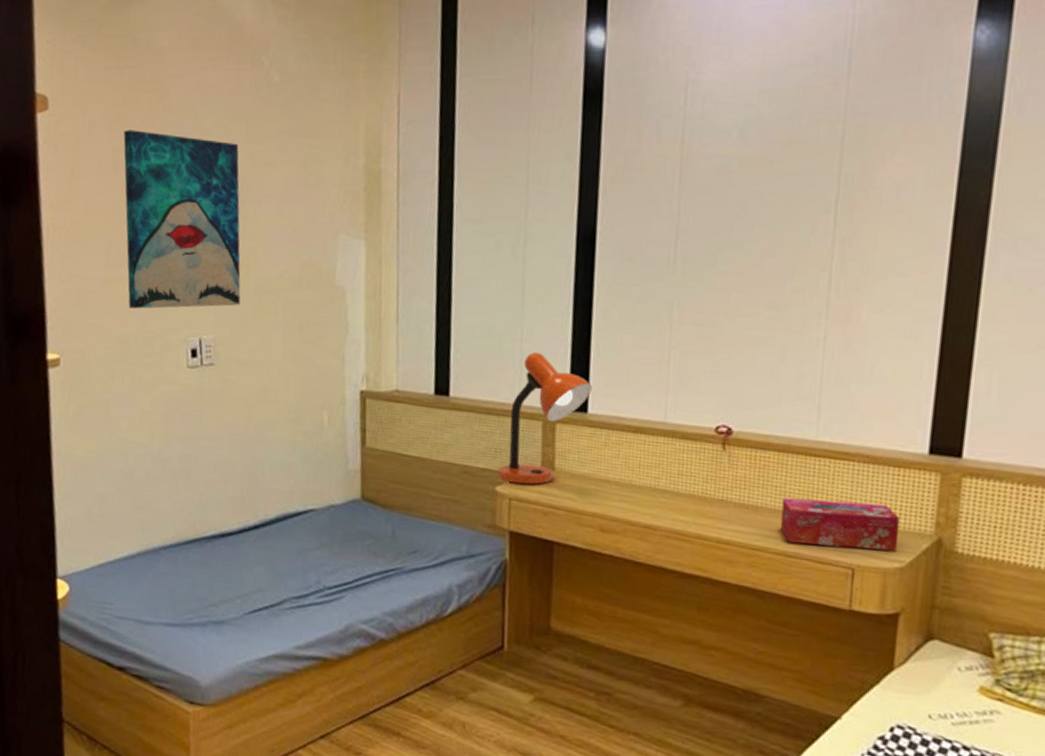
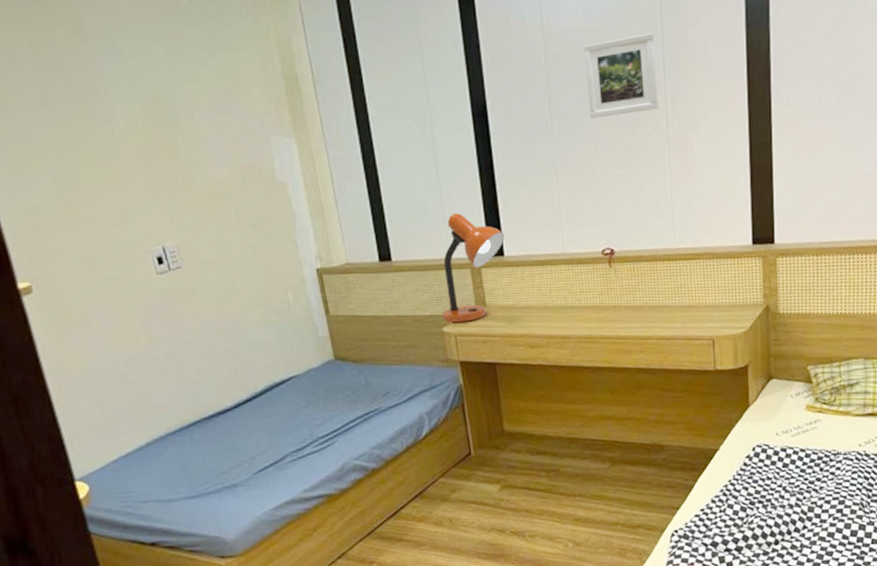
wall art: present [123,130,241,309] -> none [46,62,194,229]
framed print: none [726,168,828,264] -> present [583,33,659,119]
tissue box: present [780,498,901,551] -> none [657,287,741,329]

